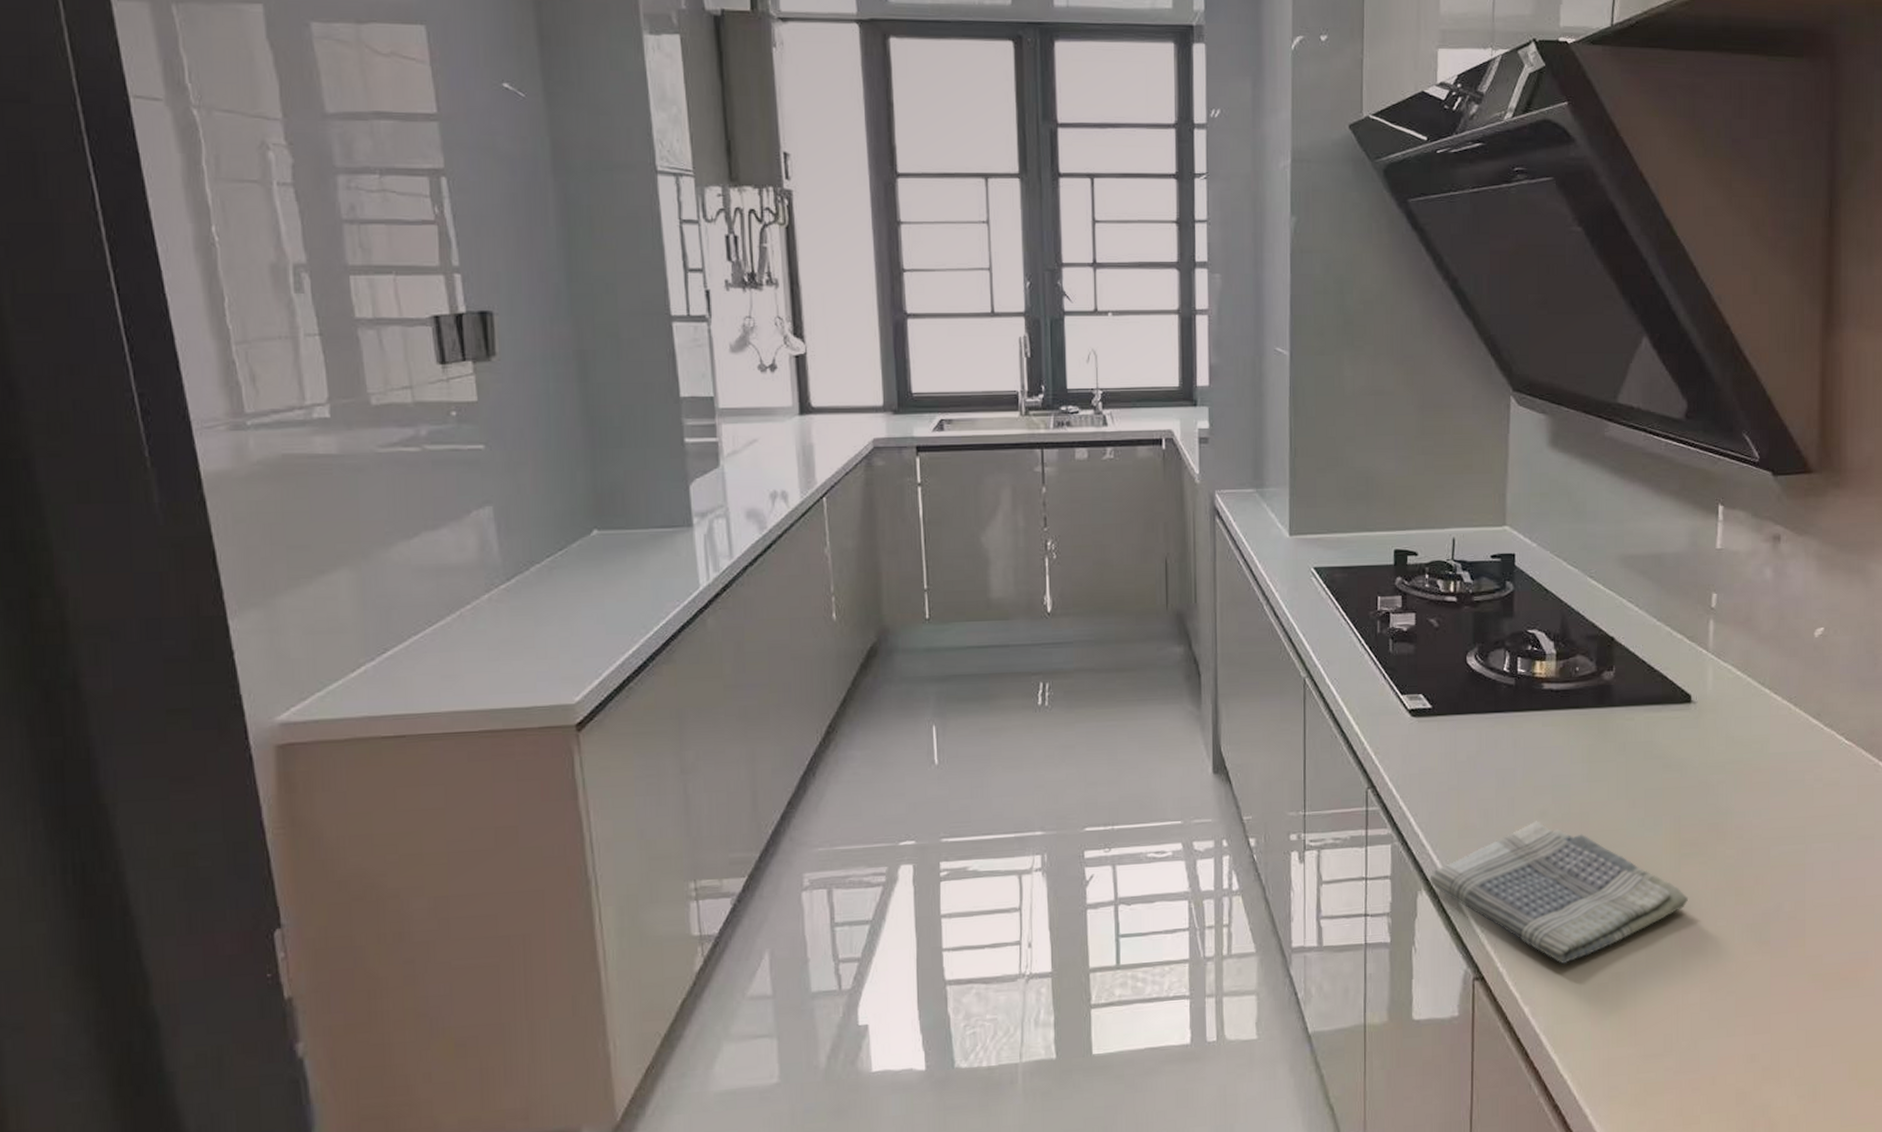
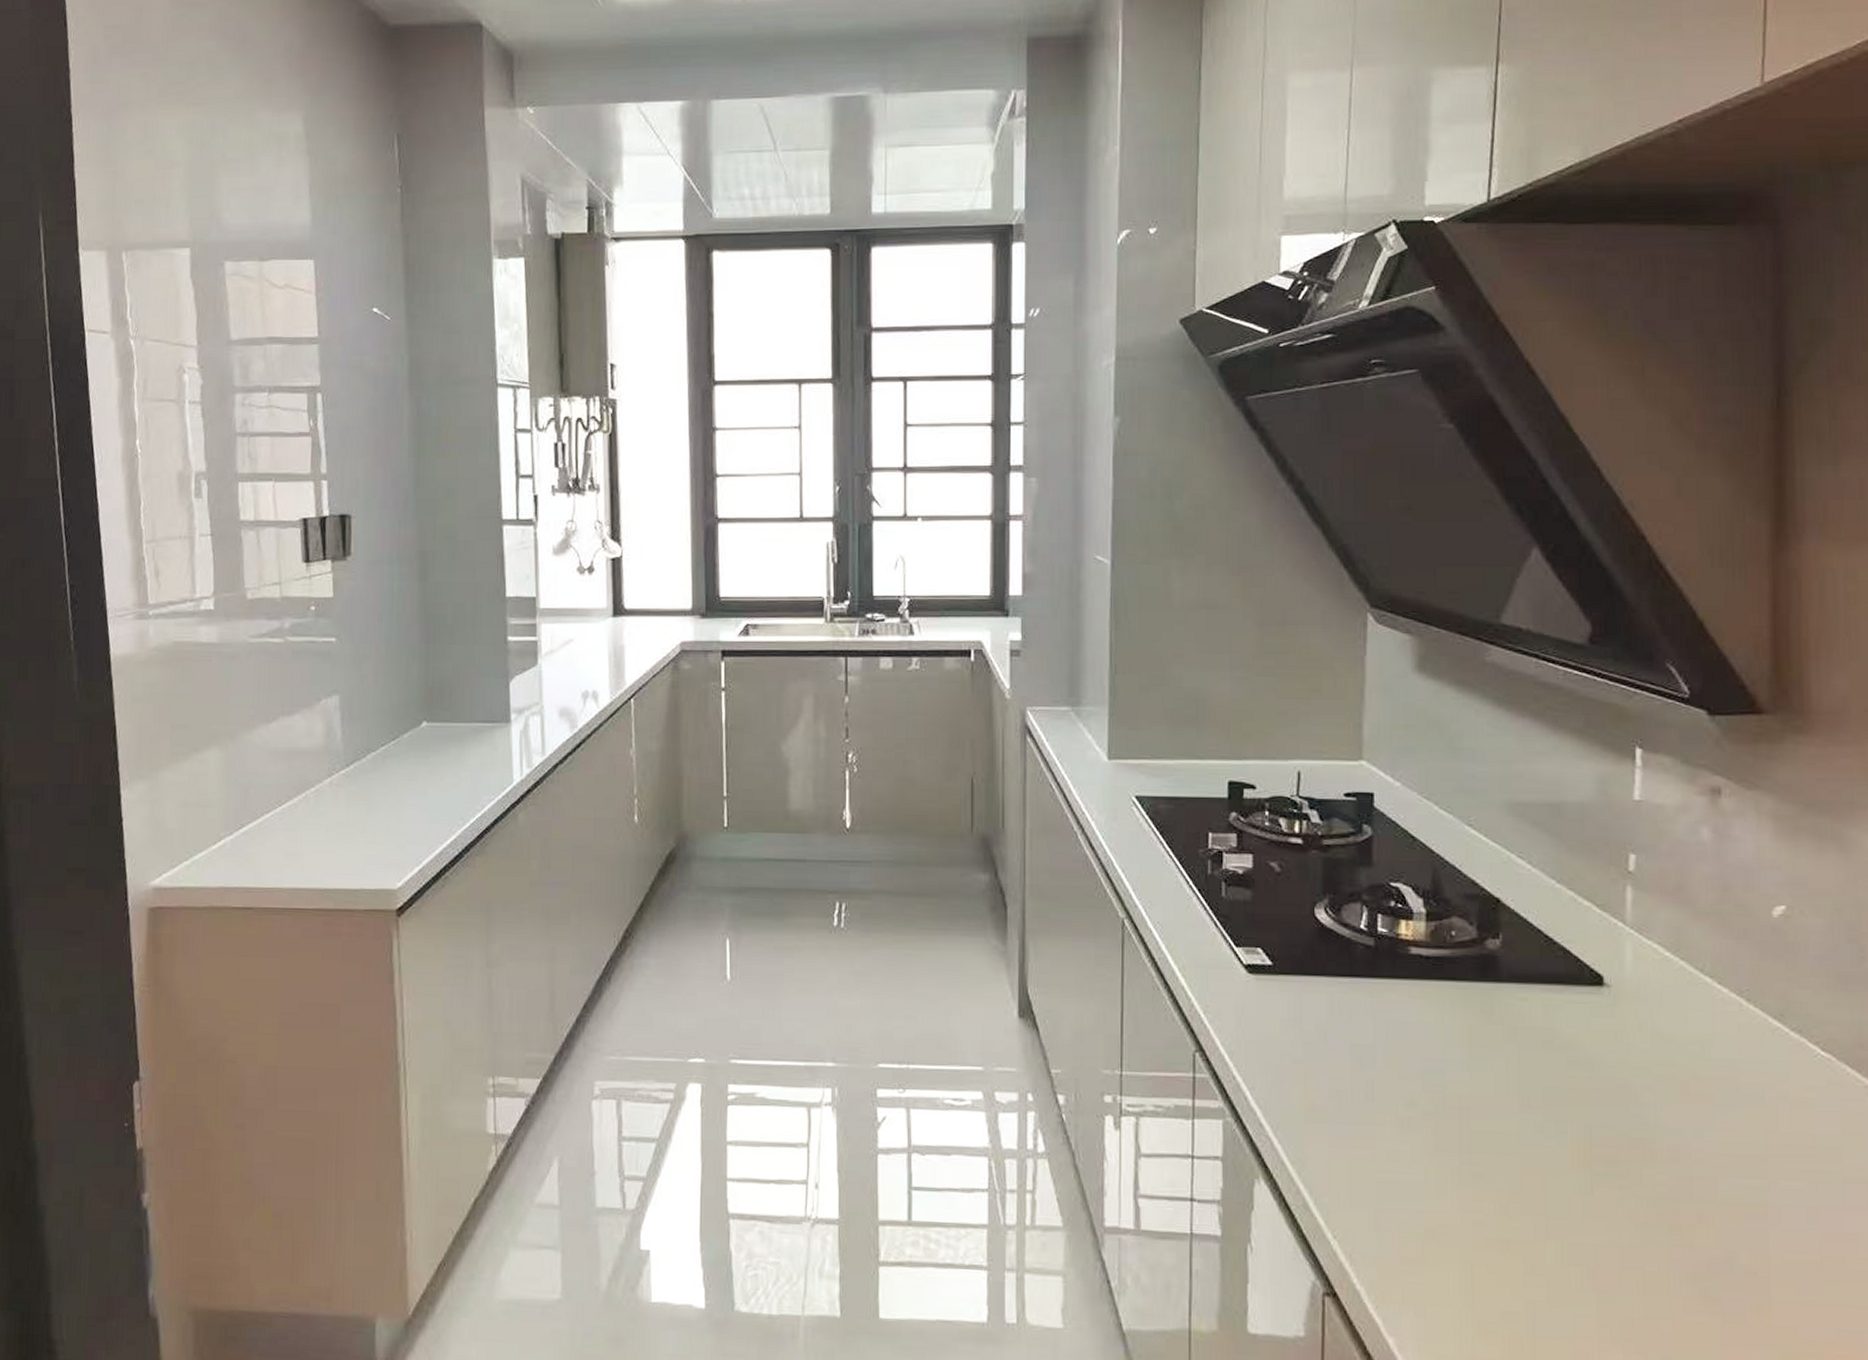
dish towel: present [1430,821,1688,964] -> none [1269,1111,1604,1292]

